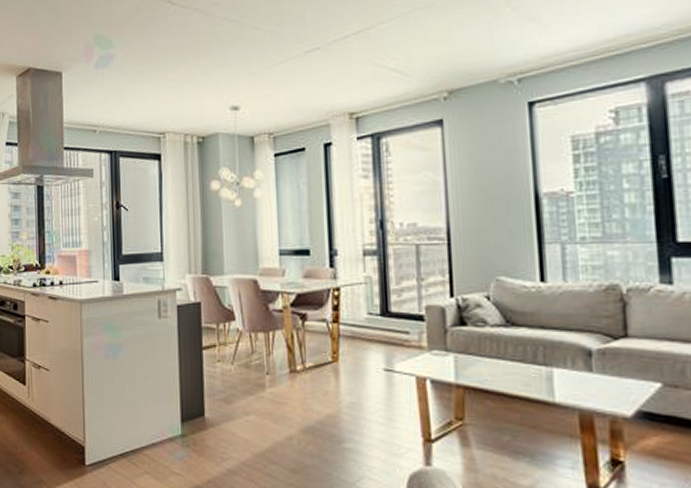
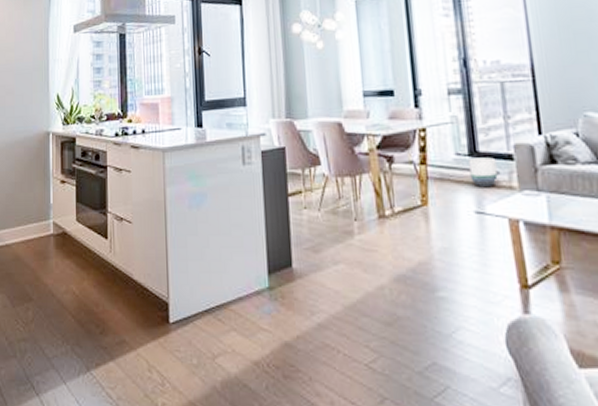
planter: none [380,317,408,345] -> present [468,157,498,186]

